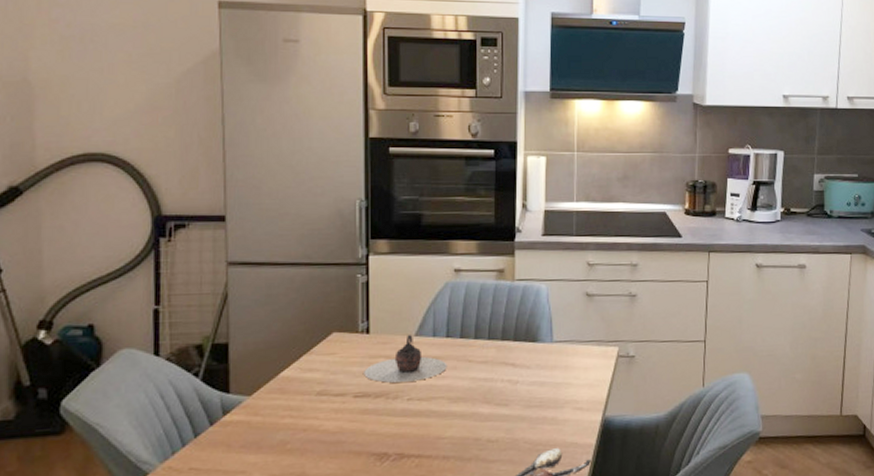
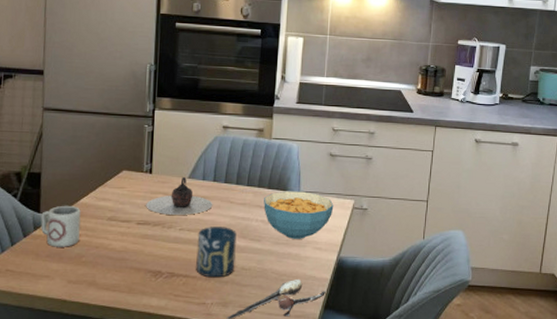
cup: none [231,380,282,435] -> present [40,205,81,247]
cup: none [431,391,479,456] -> present [196,226,237,278]
cereal bowl: none [510,341,595,400] -> present [263,191,334,239]

